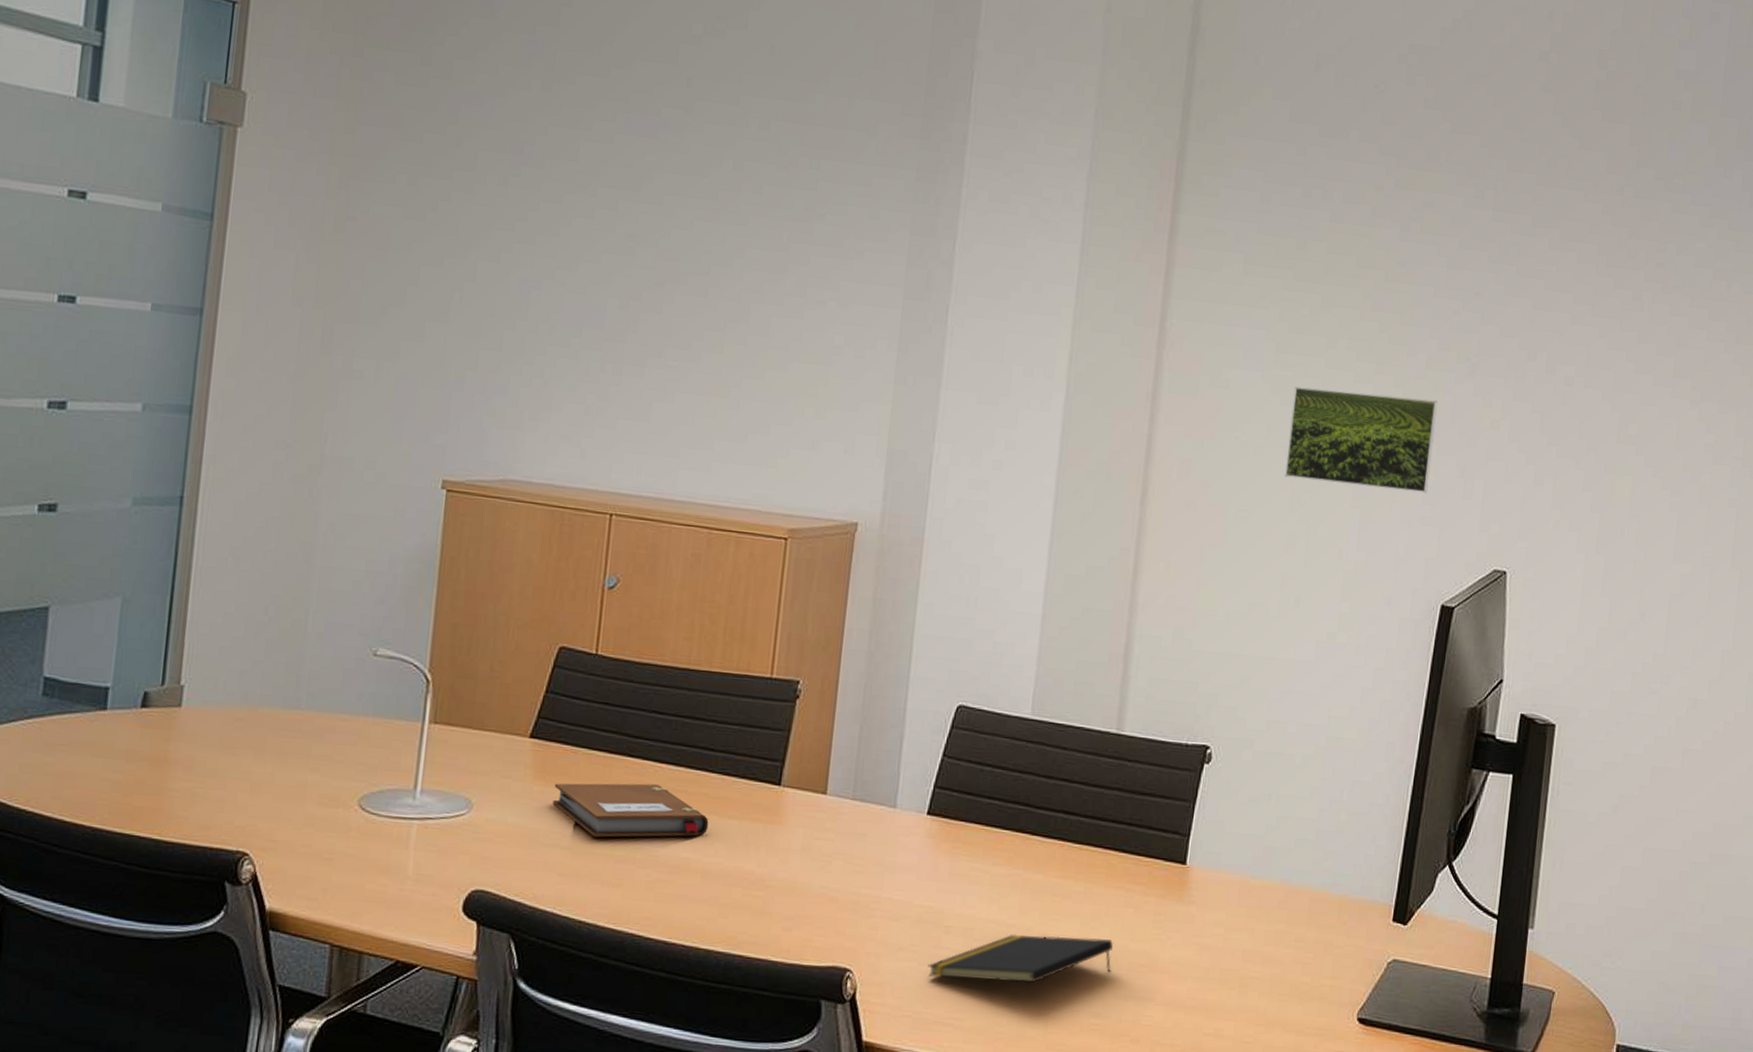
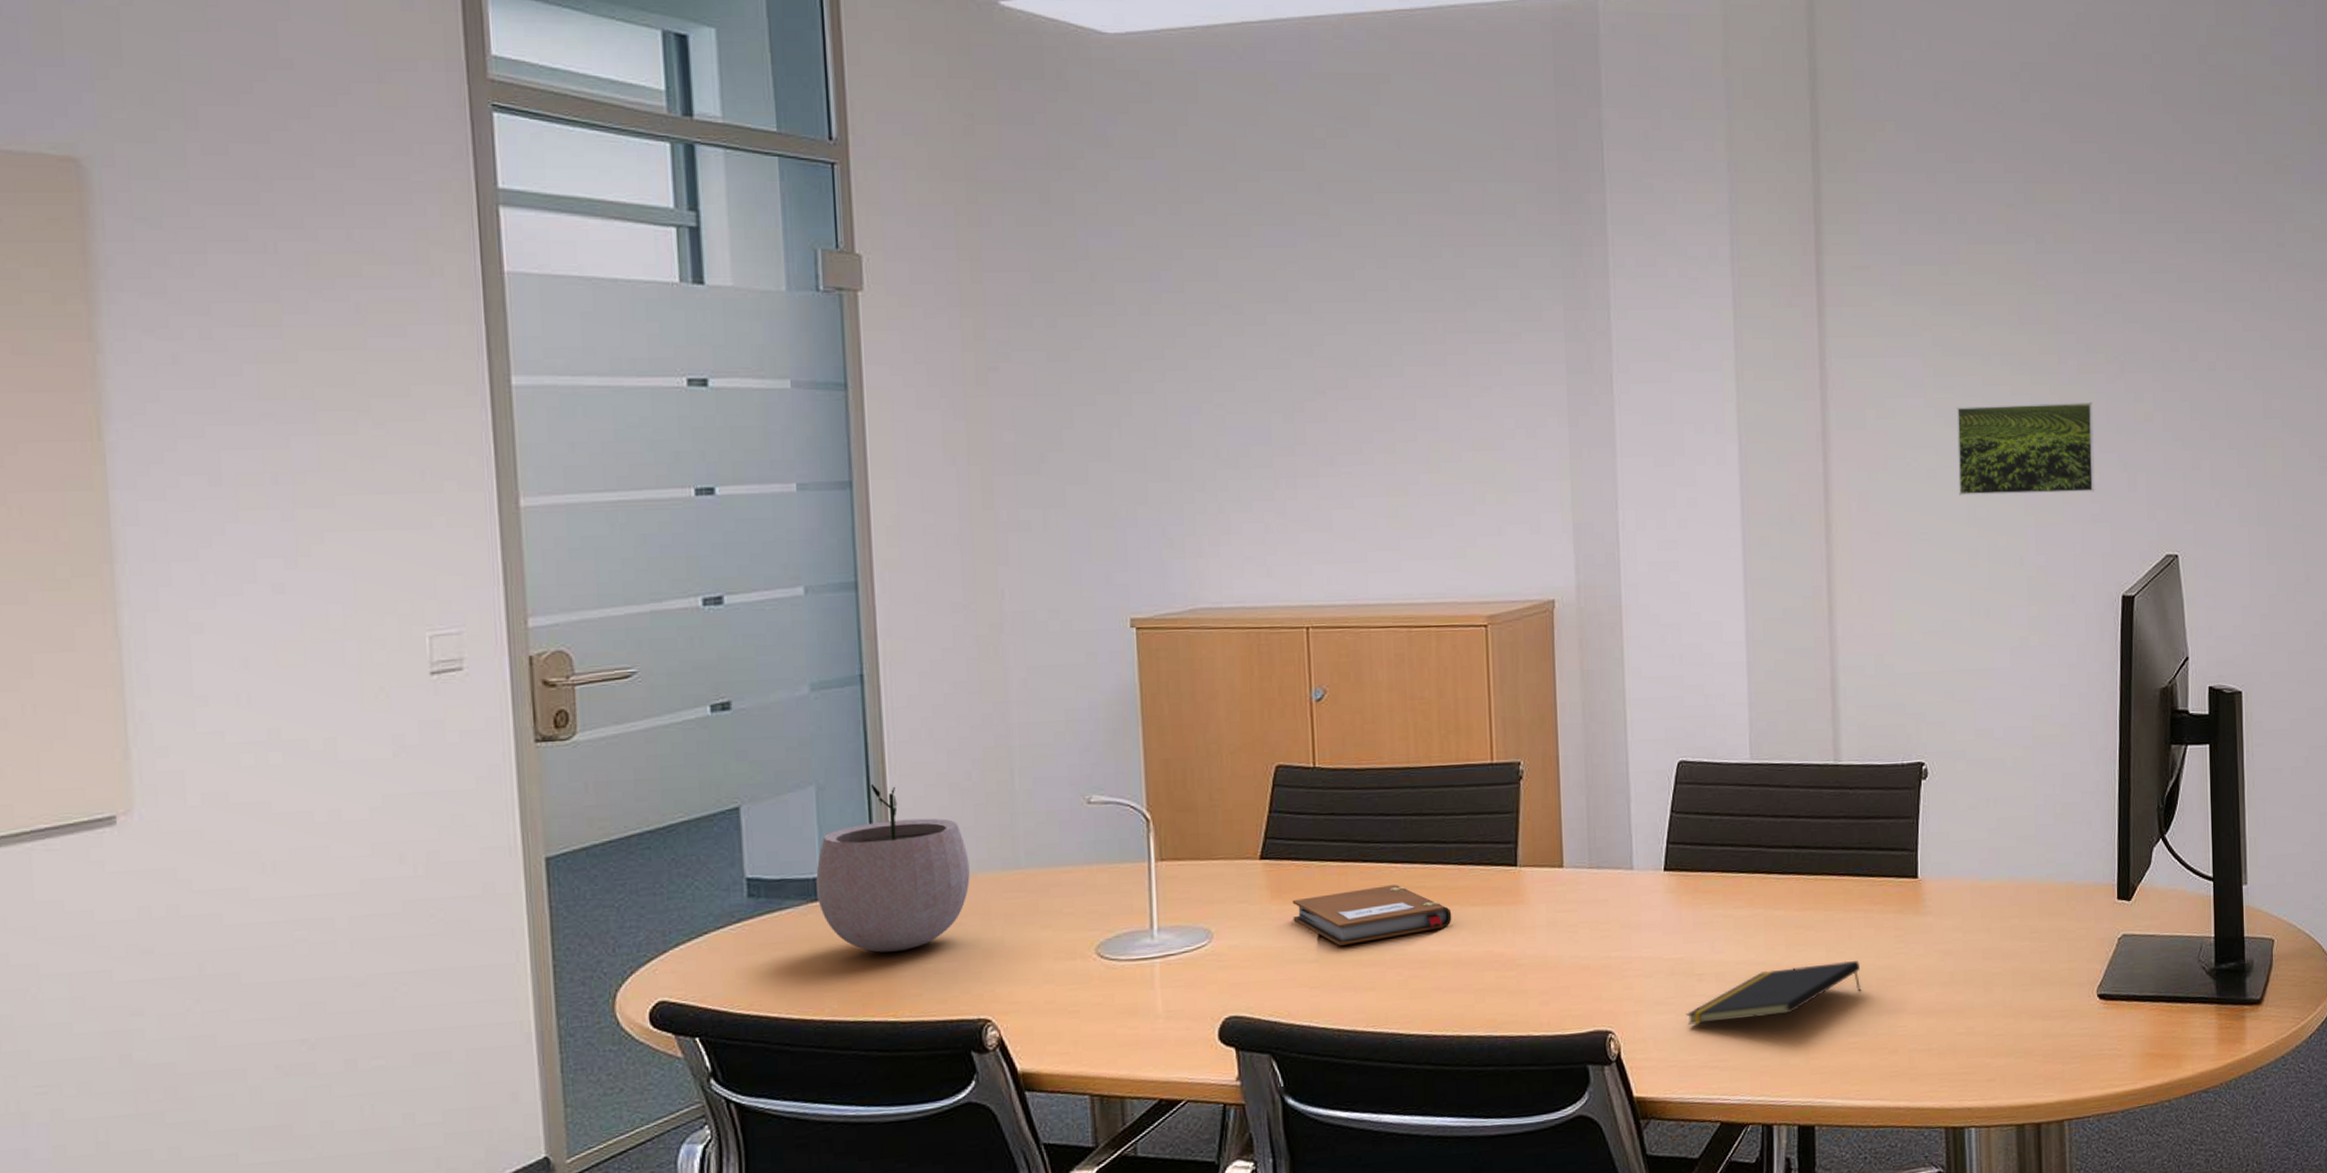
plant pot: none [106,603,253,772] -> present [816,783,970,953]

